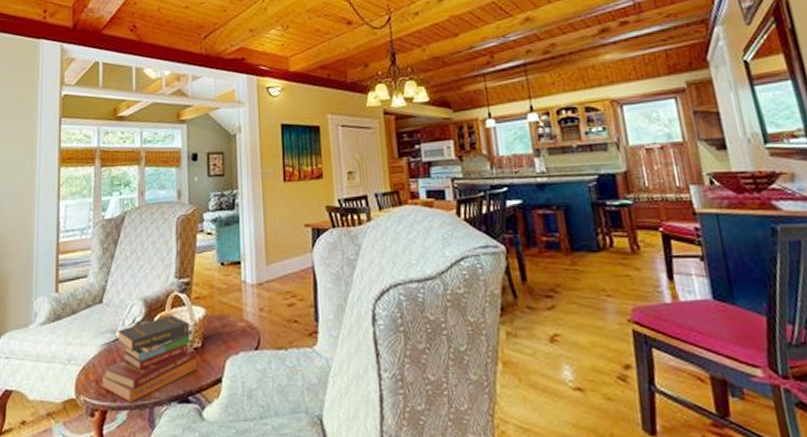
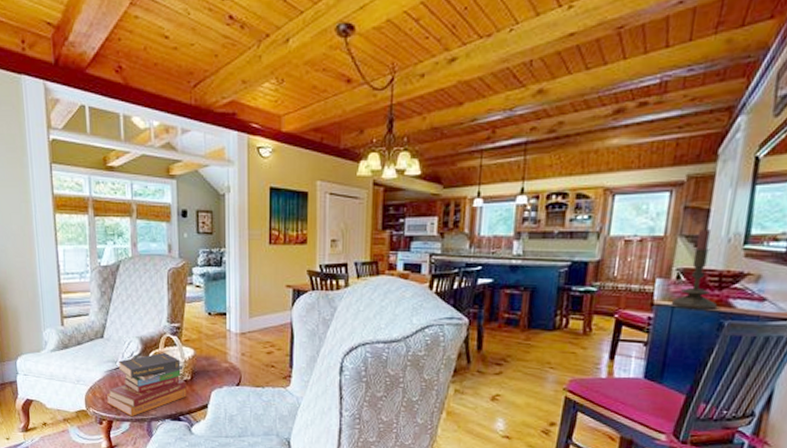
candle: none [713,129,762,215] -> present [671,226,717,309]

